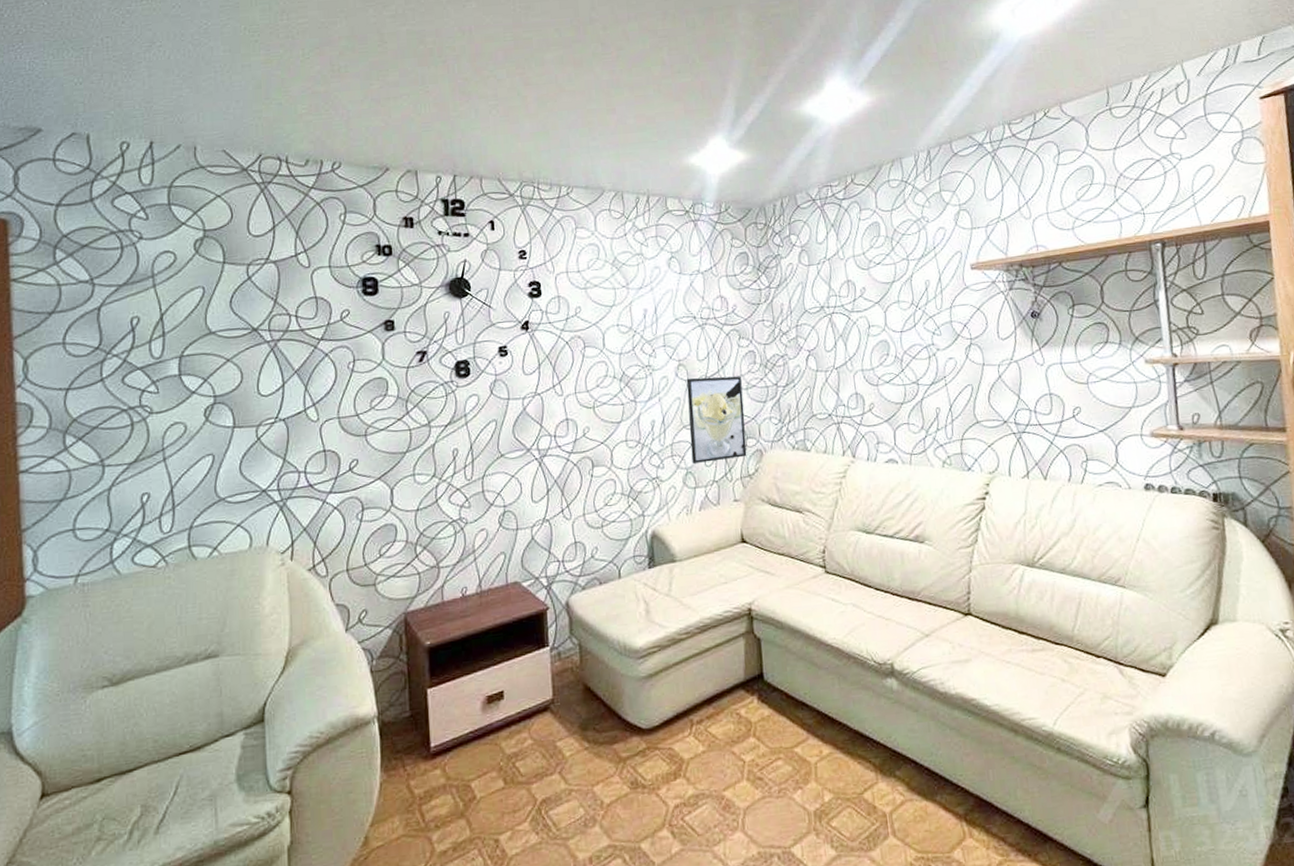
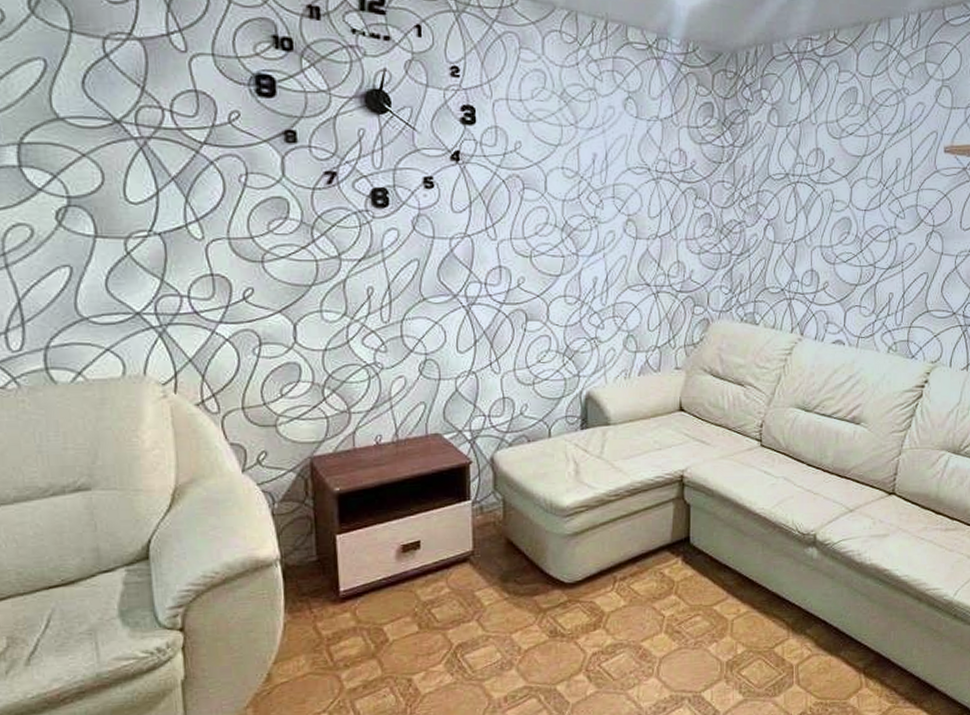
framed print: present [686,376,747,464] -> none [634,235,694,327]

